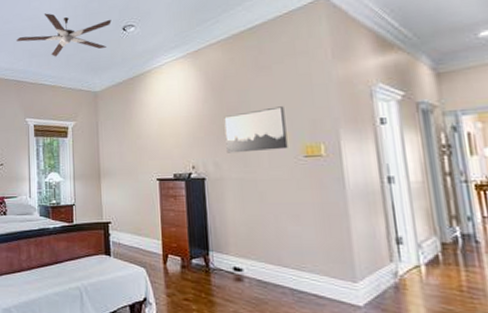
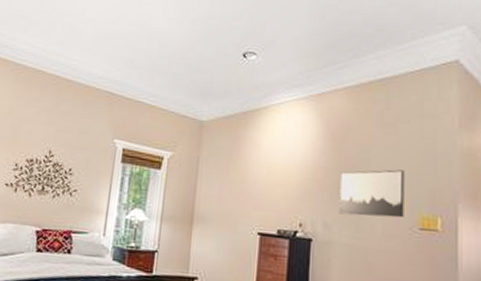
ceiling fan: present [17,13,112,57] -> none [118,21,232,73]

